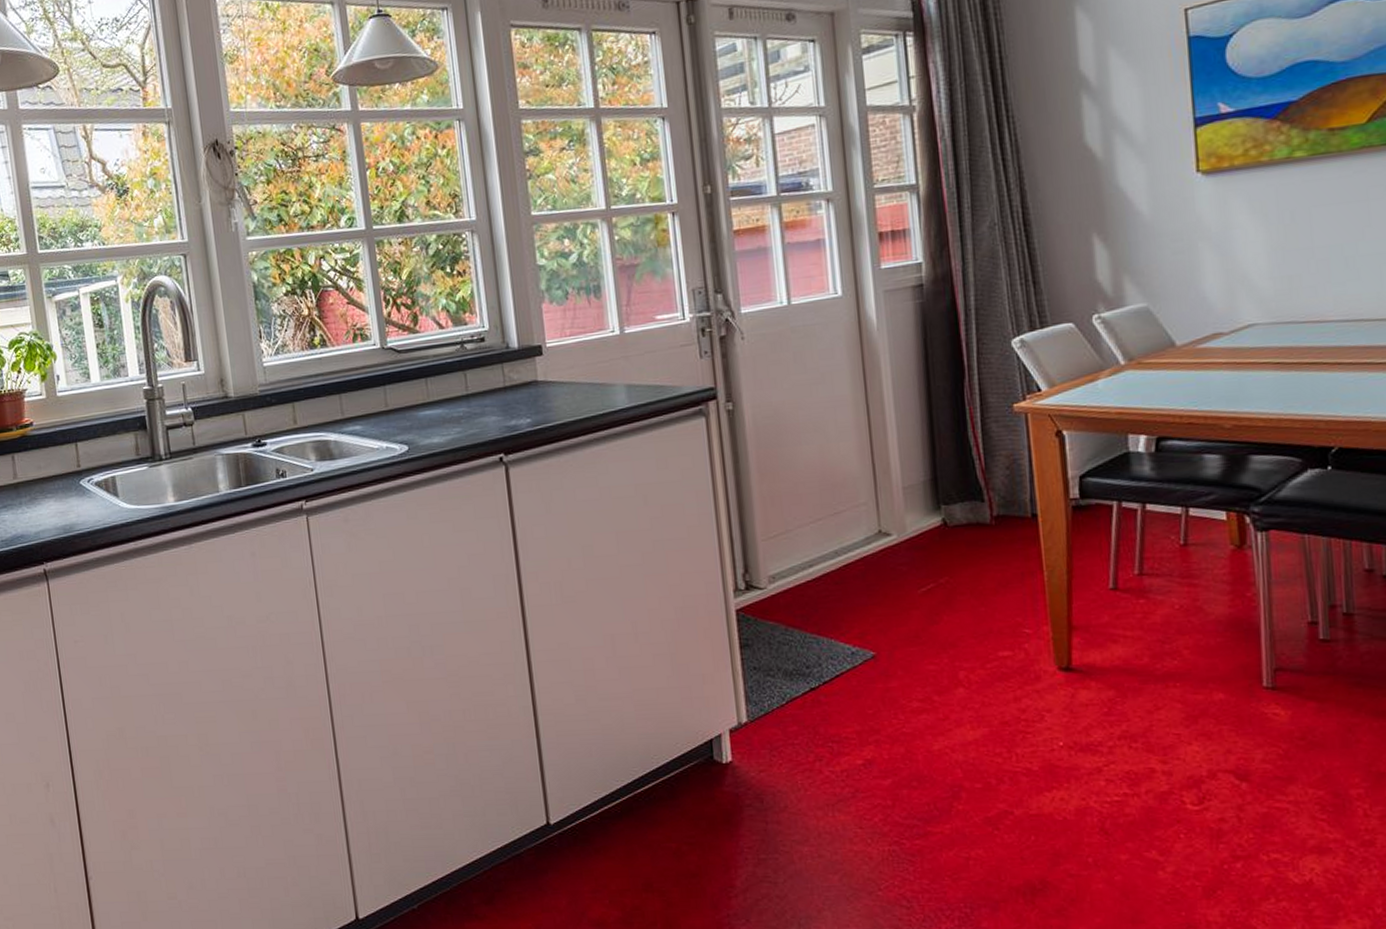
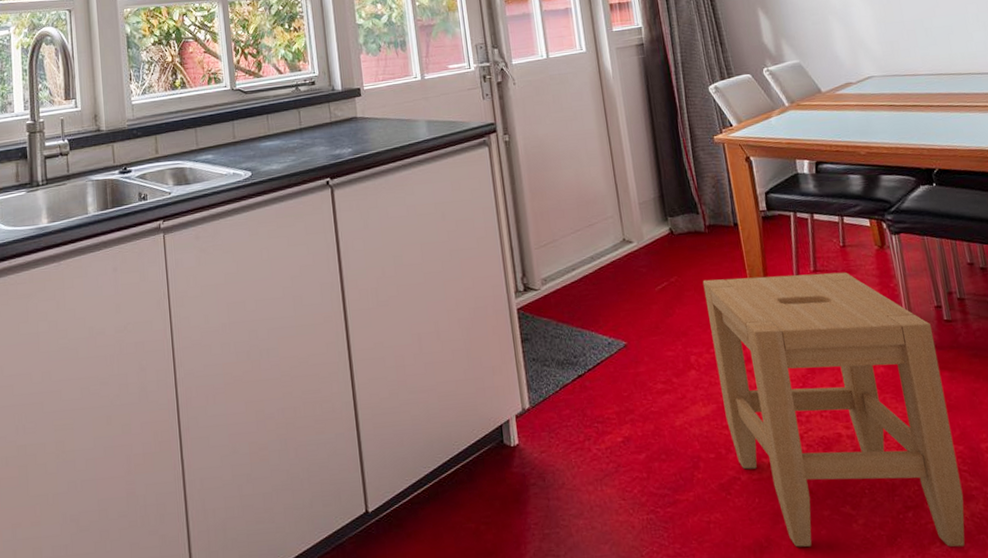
stool: none [982,576,1316,906] -> present [702,272,965,548]

